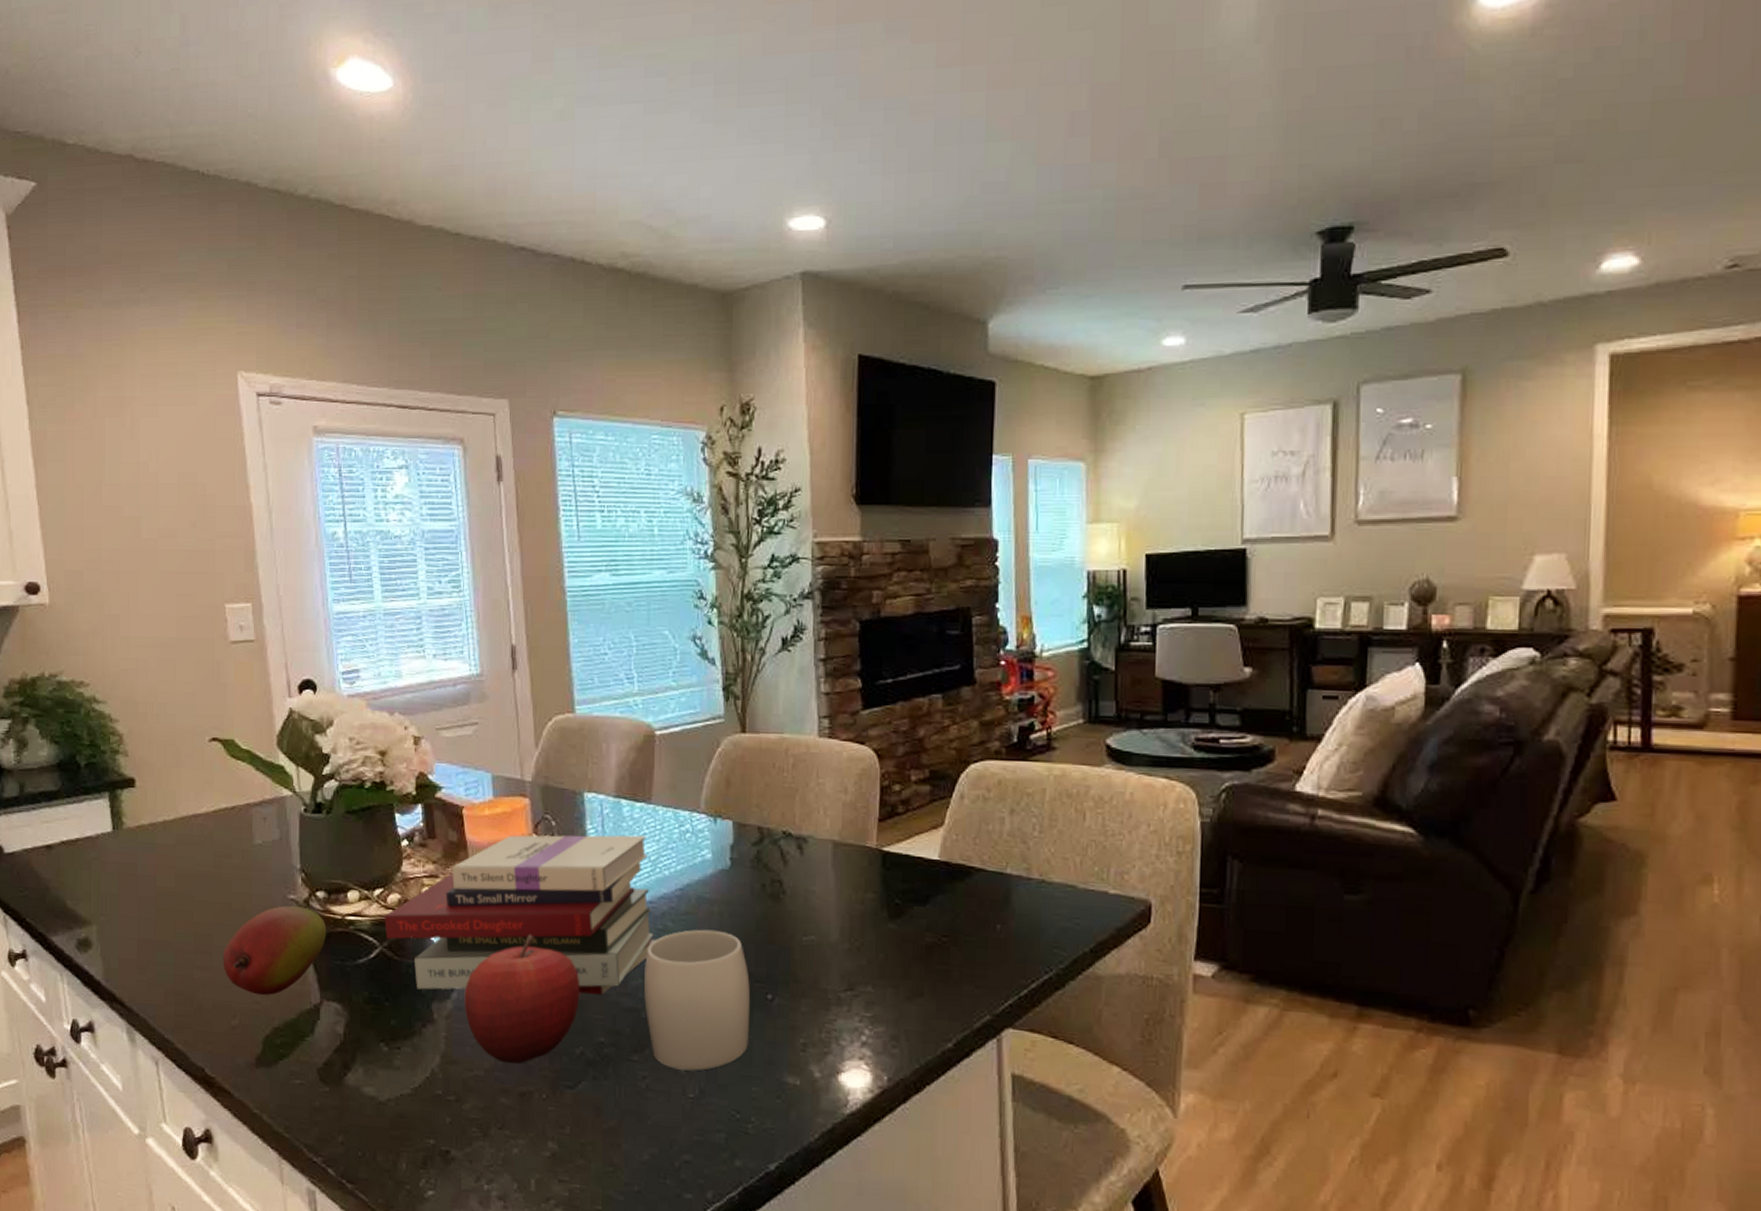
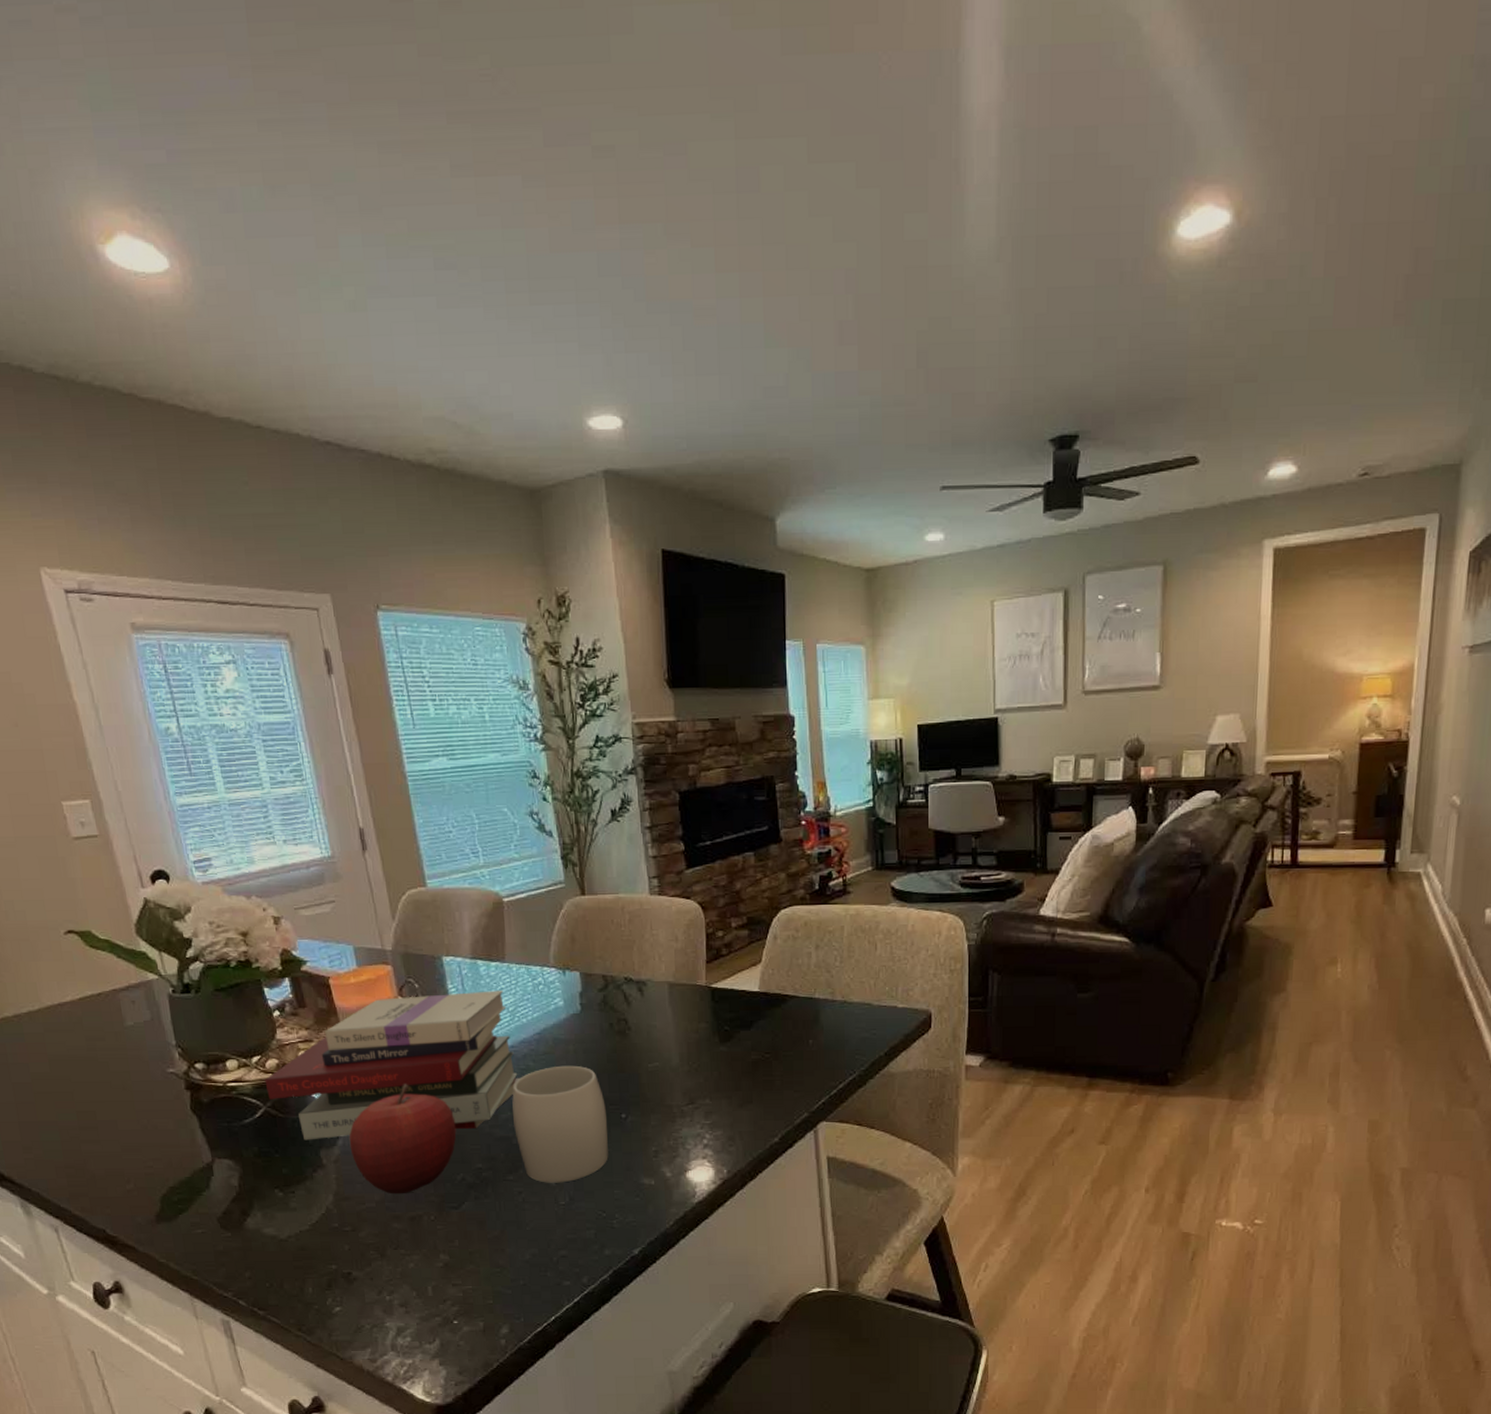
fruit: present [222,905,327,996] -> none [108,1079,211,1161]

